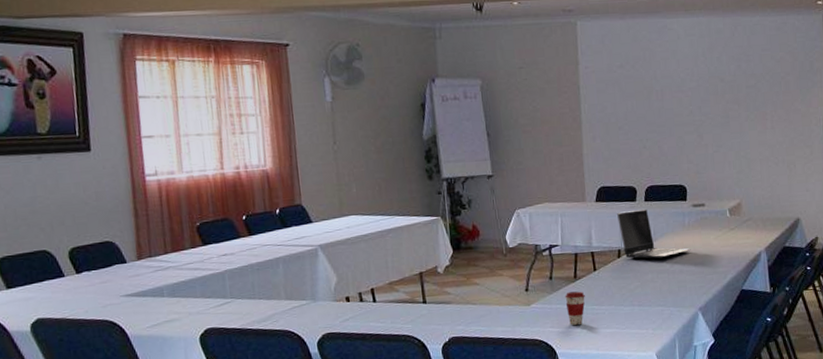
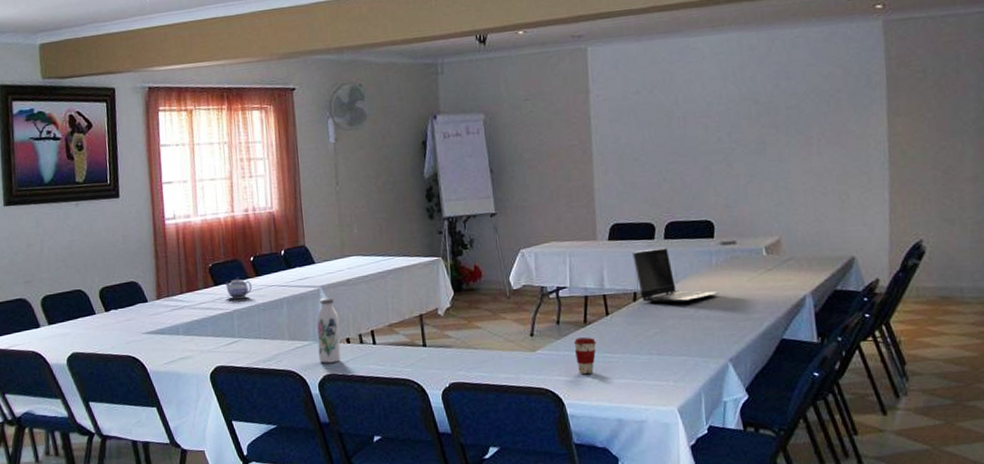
teapot: none [214,236,246,259] -> present [224,277,253,299]
water bottle: none [314,257,341,322] -> present [316,297,341,363]

